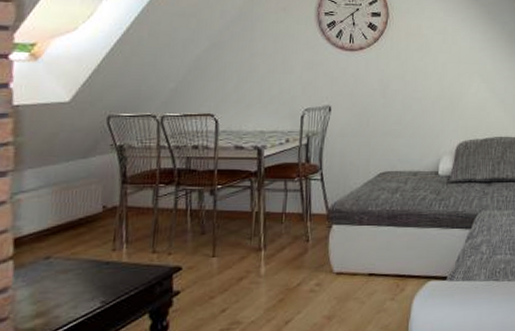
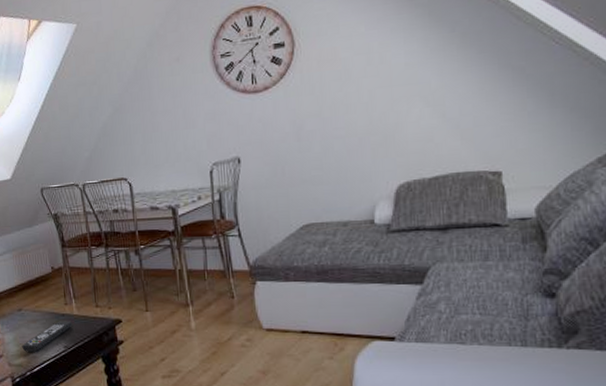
remote control: none [39,270,118,311] -> present [21,321,72,352]

